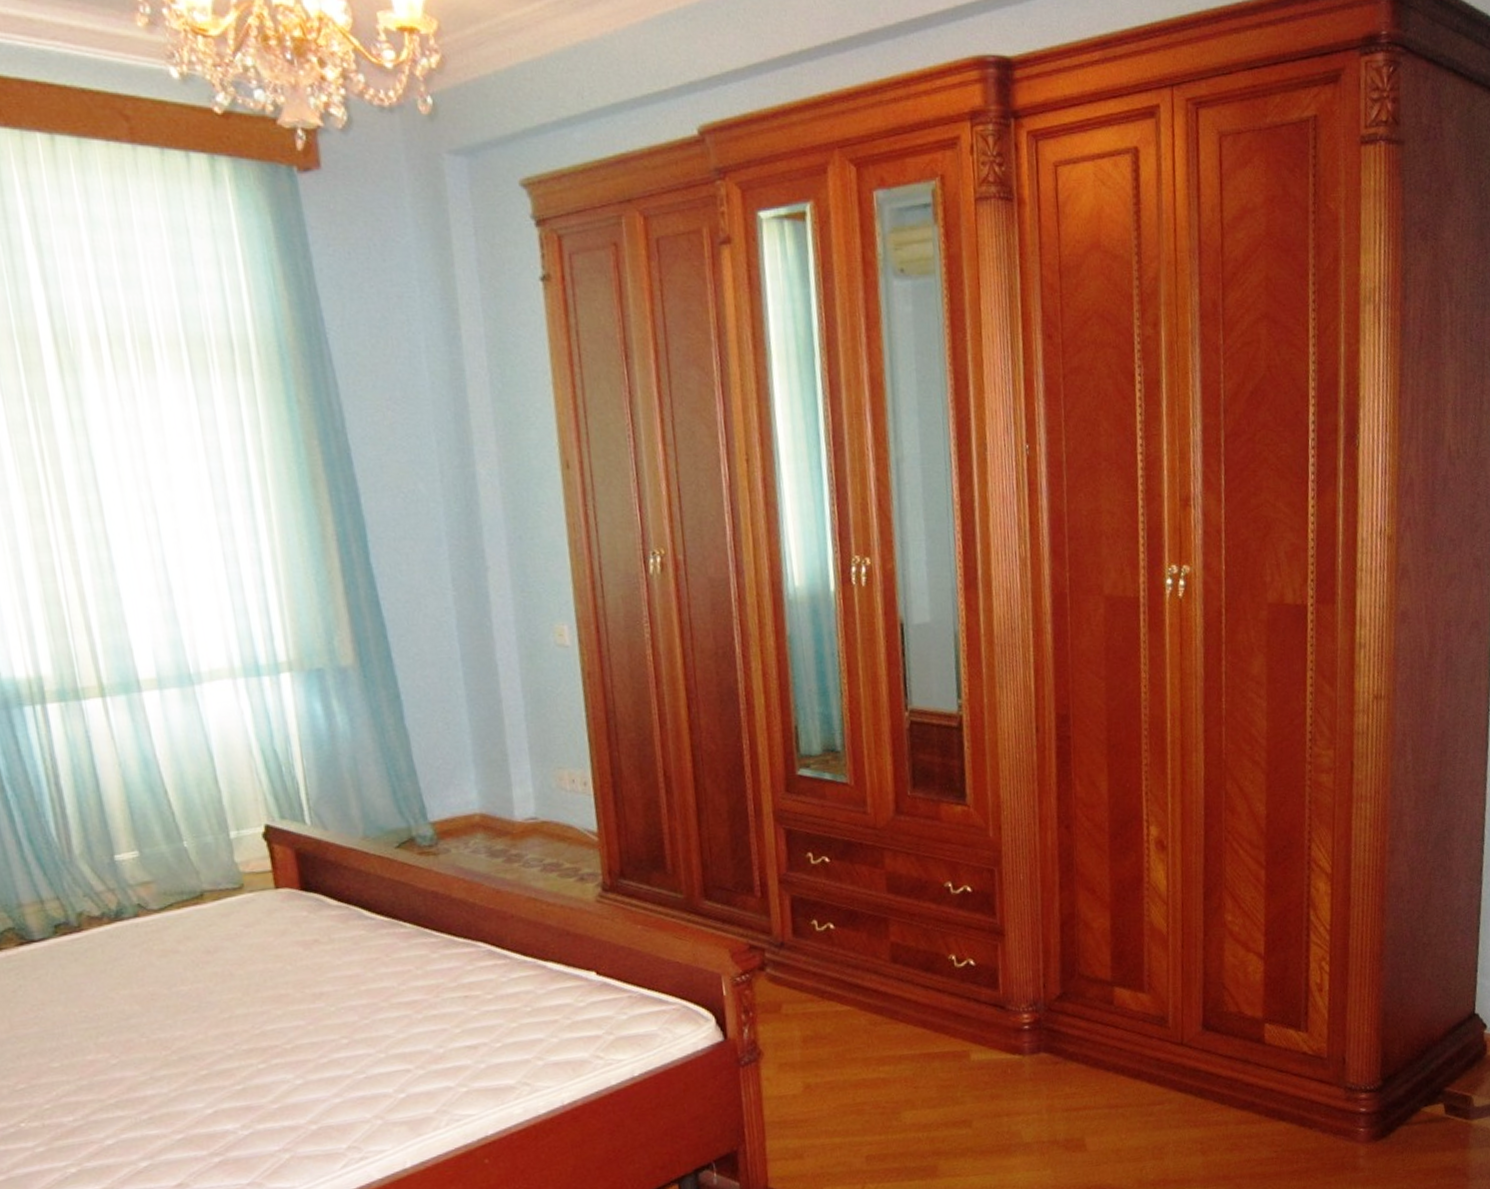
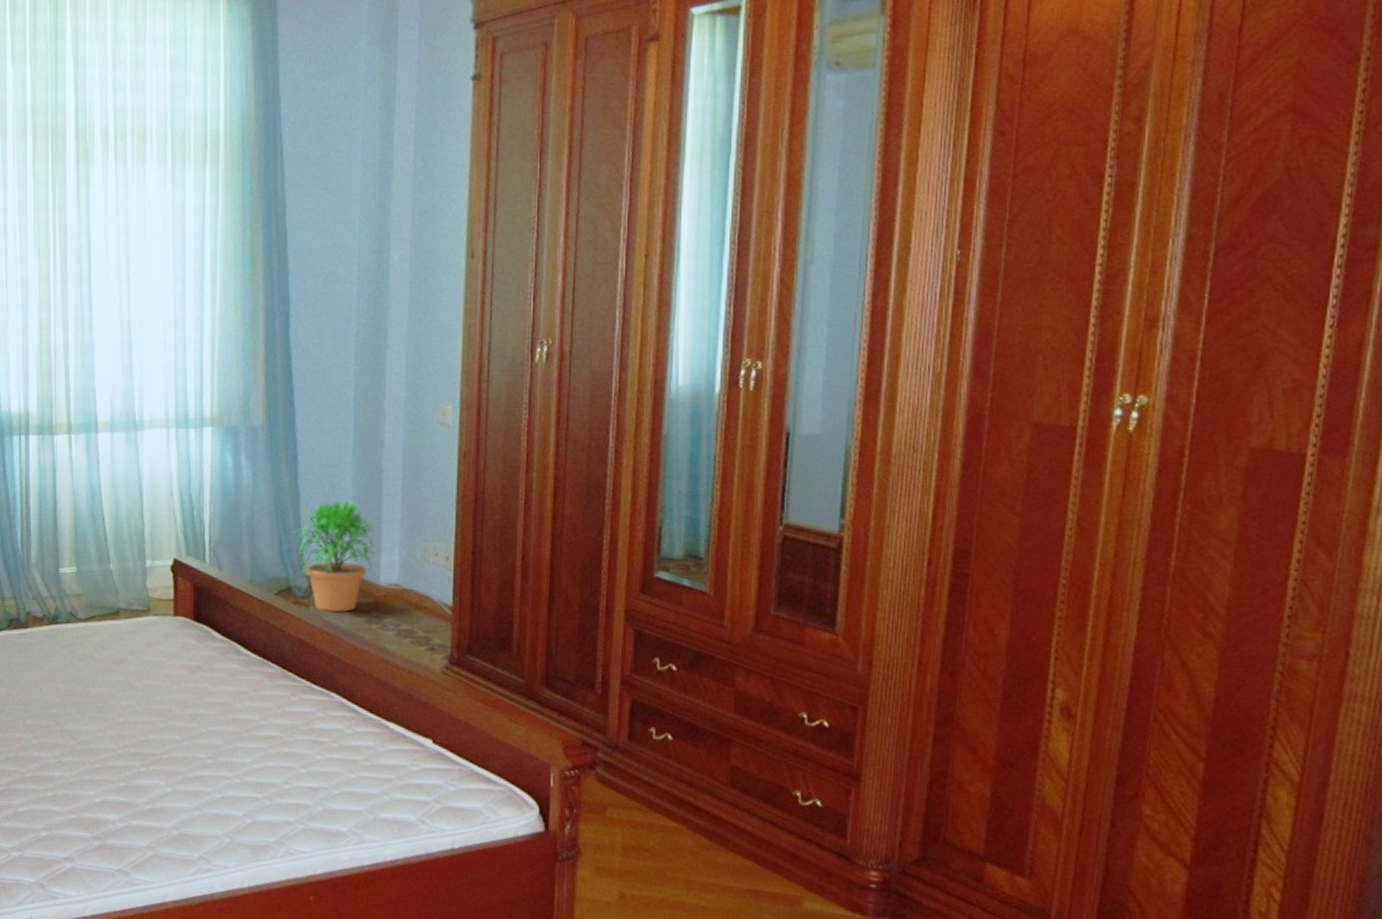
potted plant: none [407,735,508,858] -> present [293,499,377,613]

